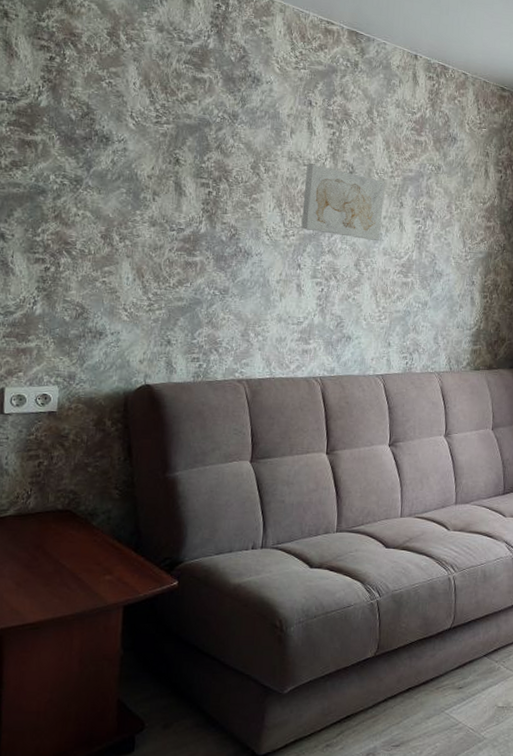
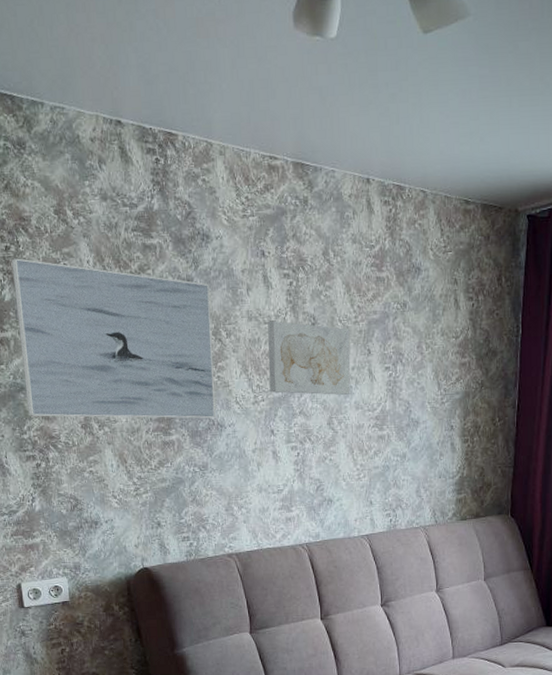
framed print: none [45,69,254,246] -> present [12,258,216,419]

